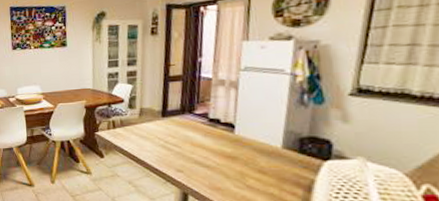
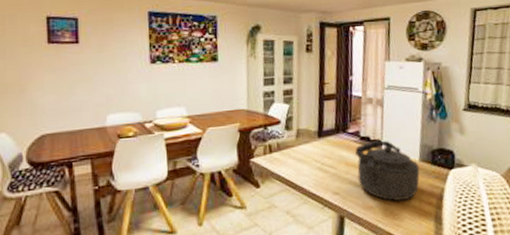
kettle: none [202,122,282,188] -> present [355,139,420,202]

